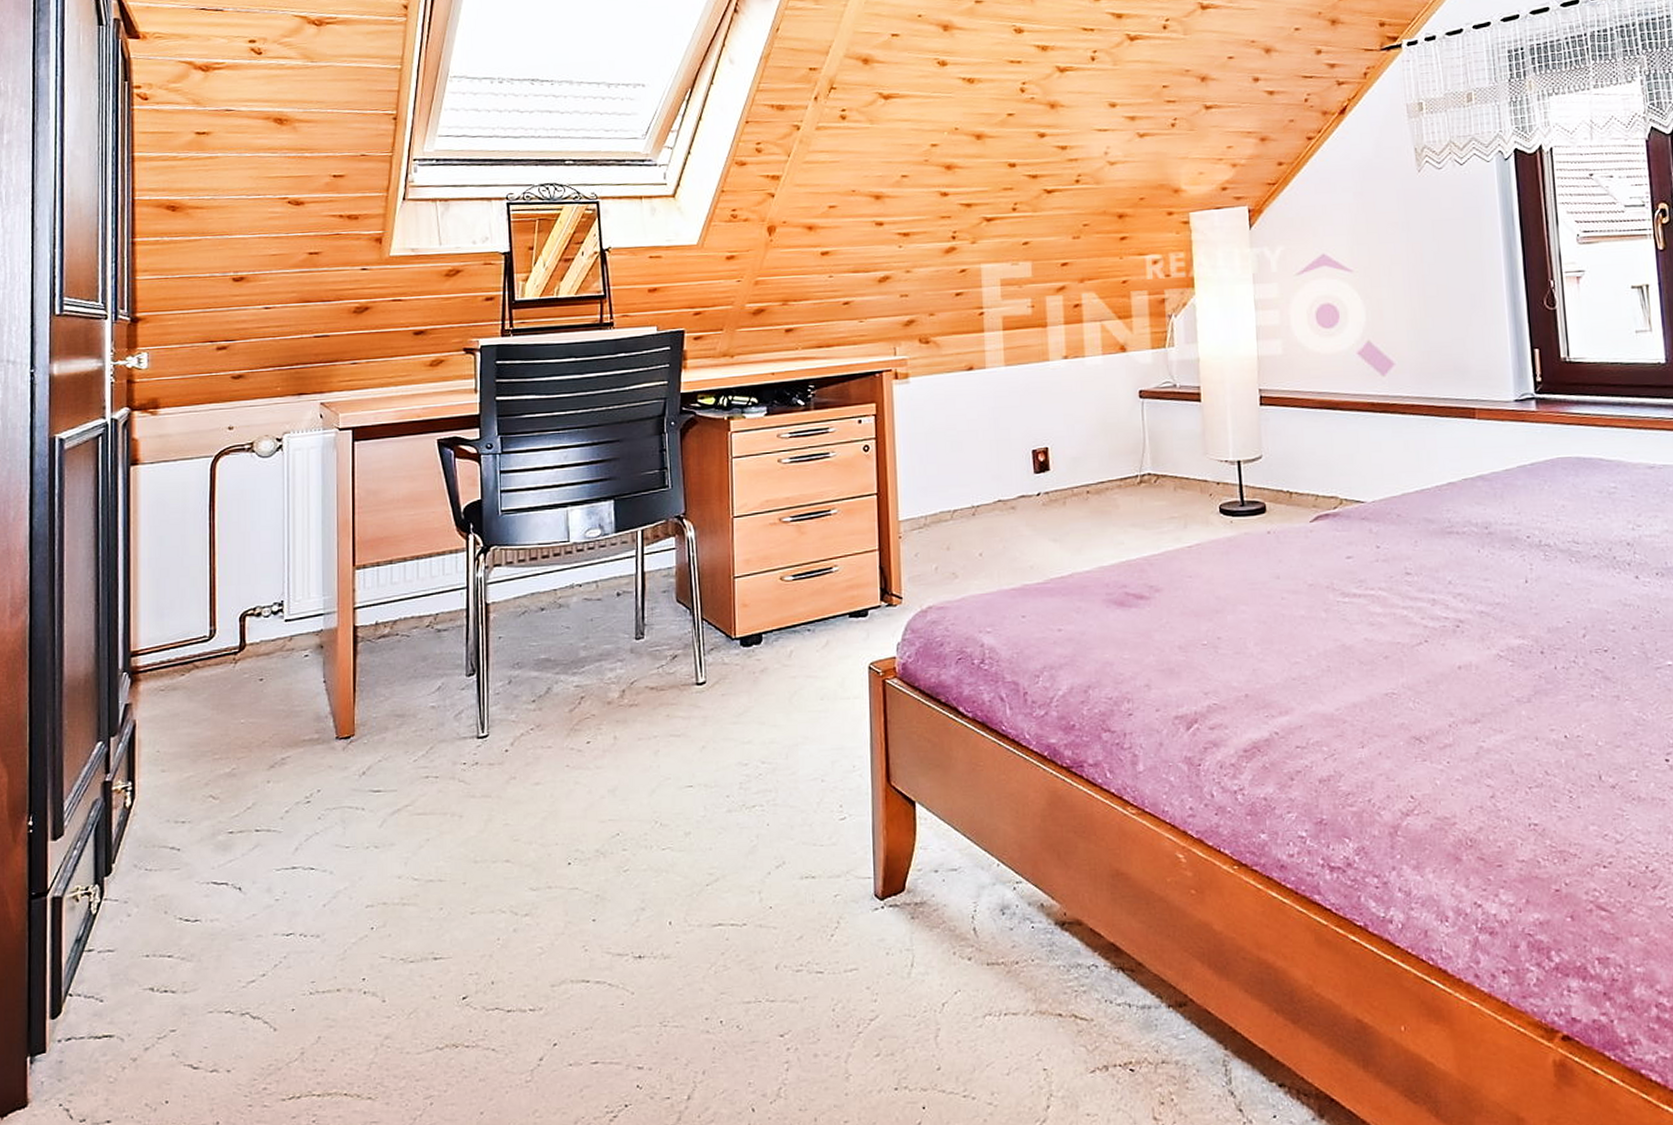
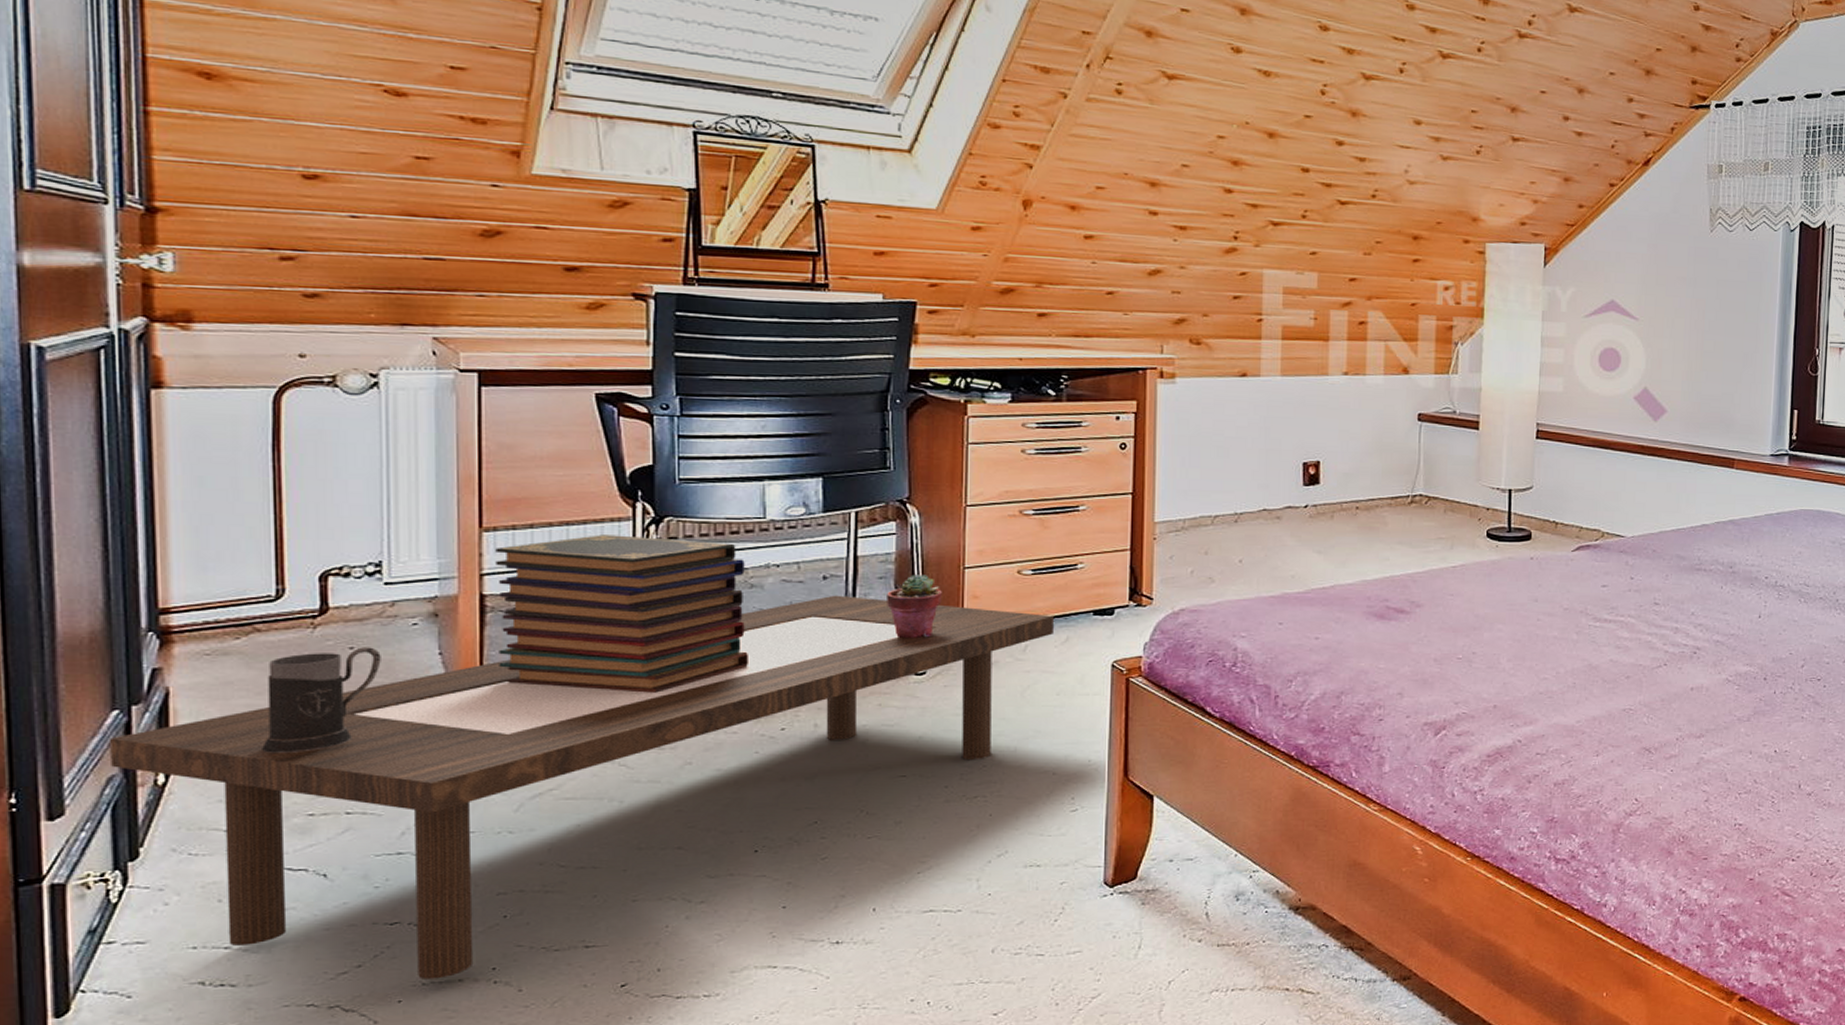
coffee table: none [95,610,814,989] -> present [110,595,1053,979]
mug: none [198,678,282,778] -> present [262,647,381,754]
book stack: none [365,565,560,712] -> present [495,535,750,693]
potted succulent: none [670,586,716,650] -> present [887,574,942,639]

